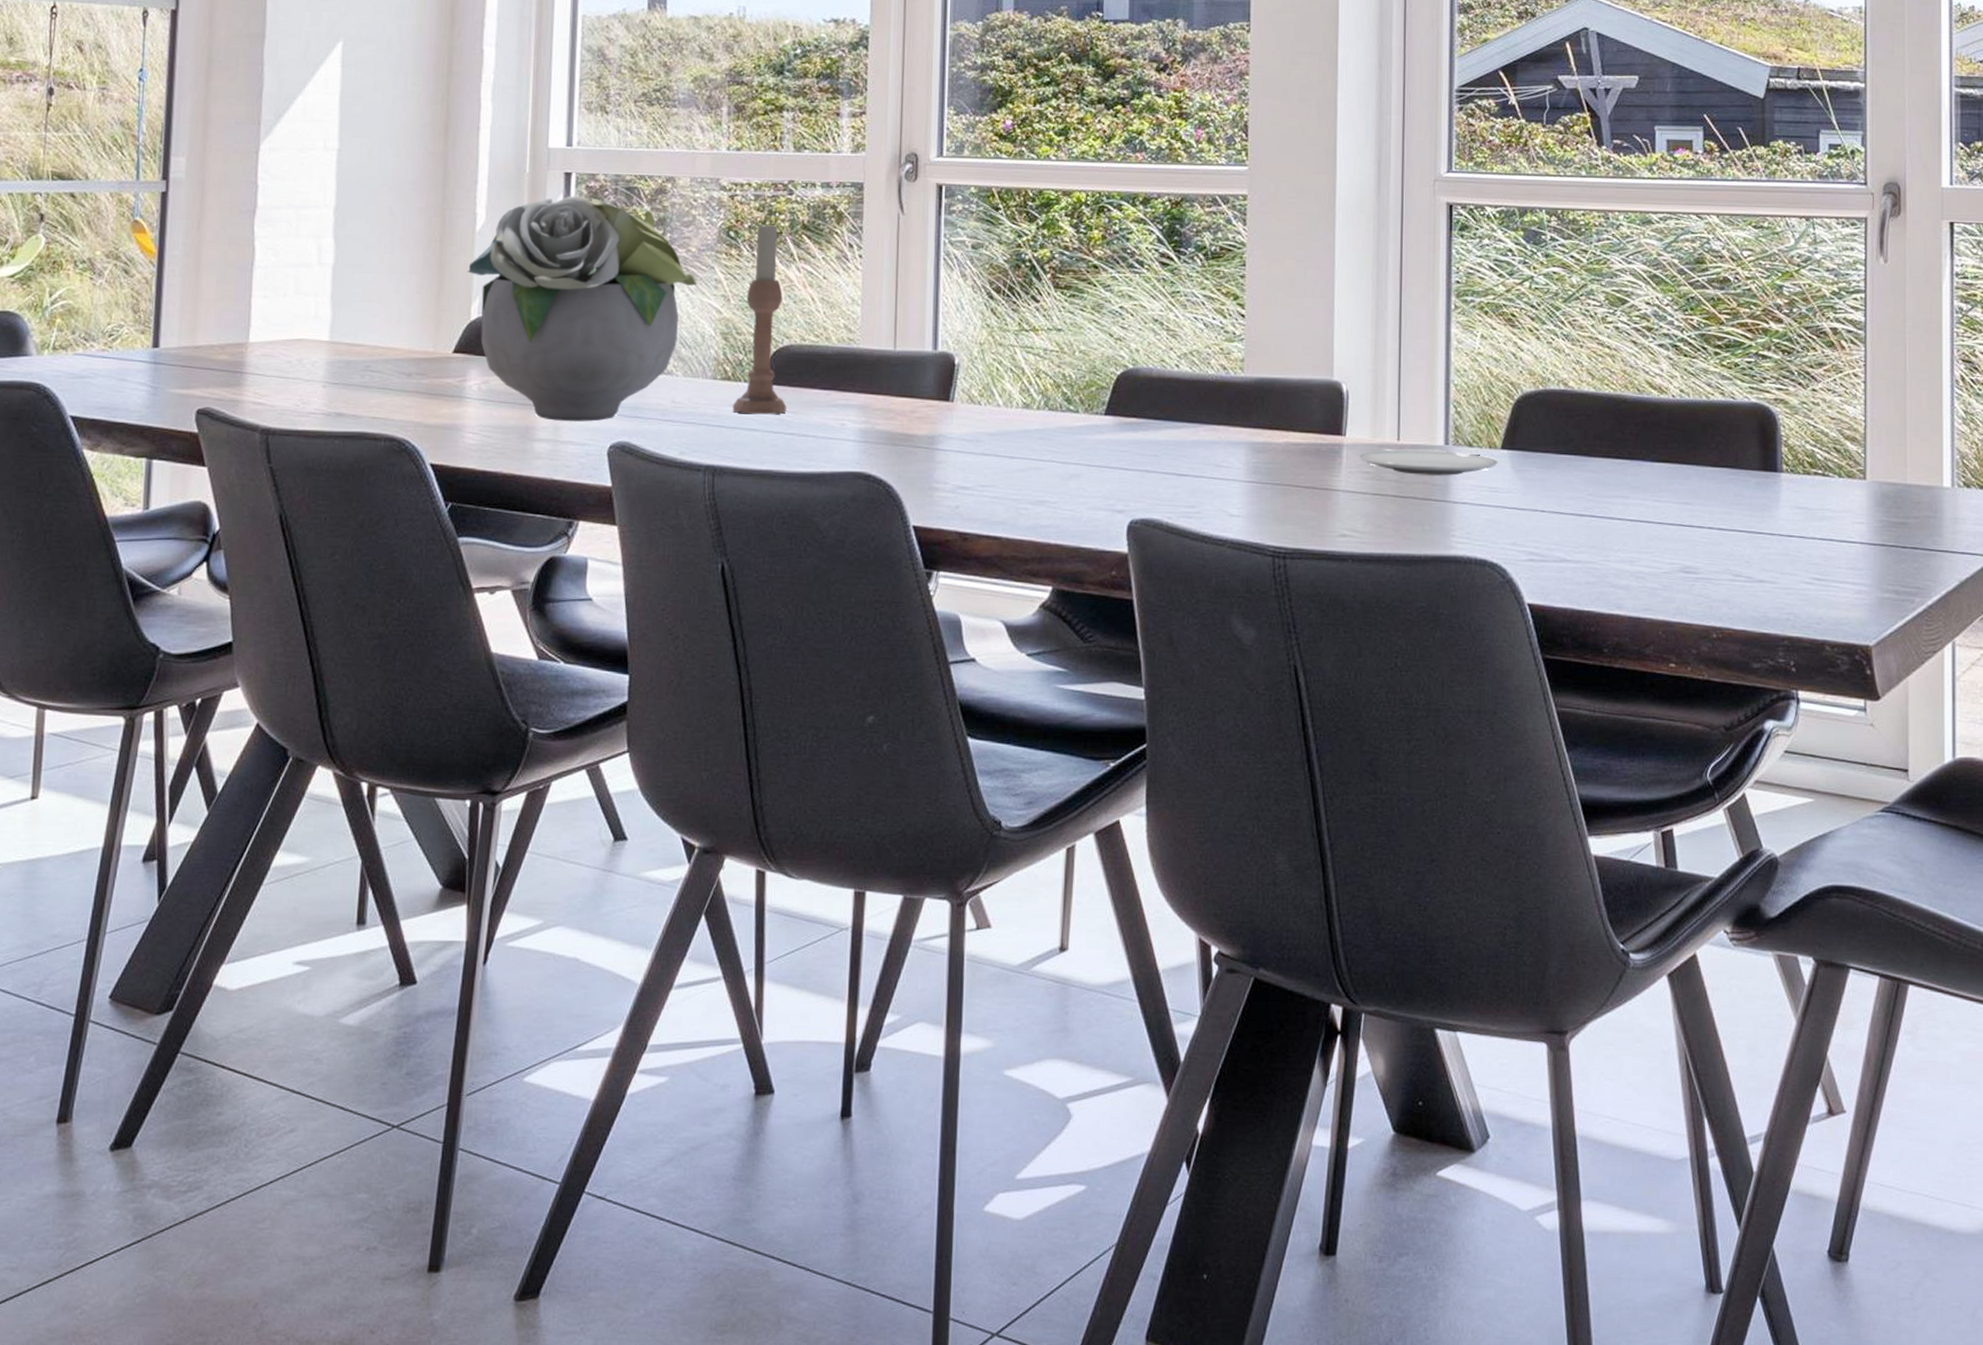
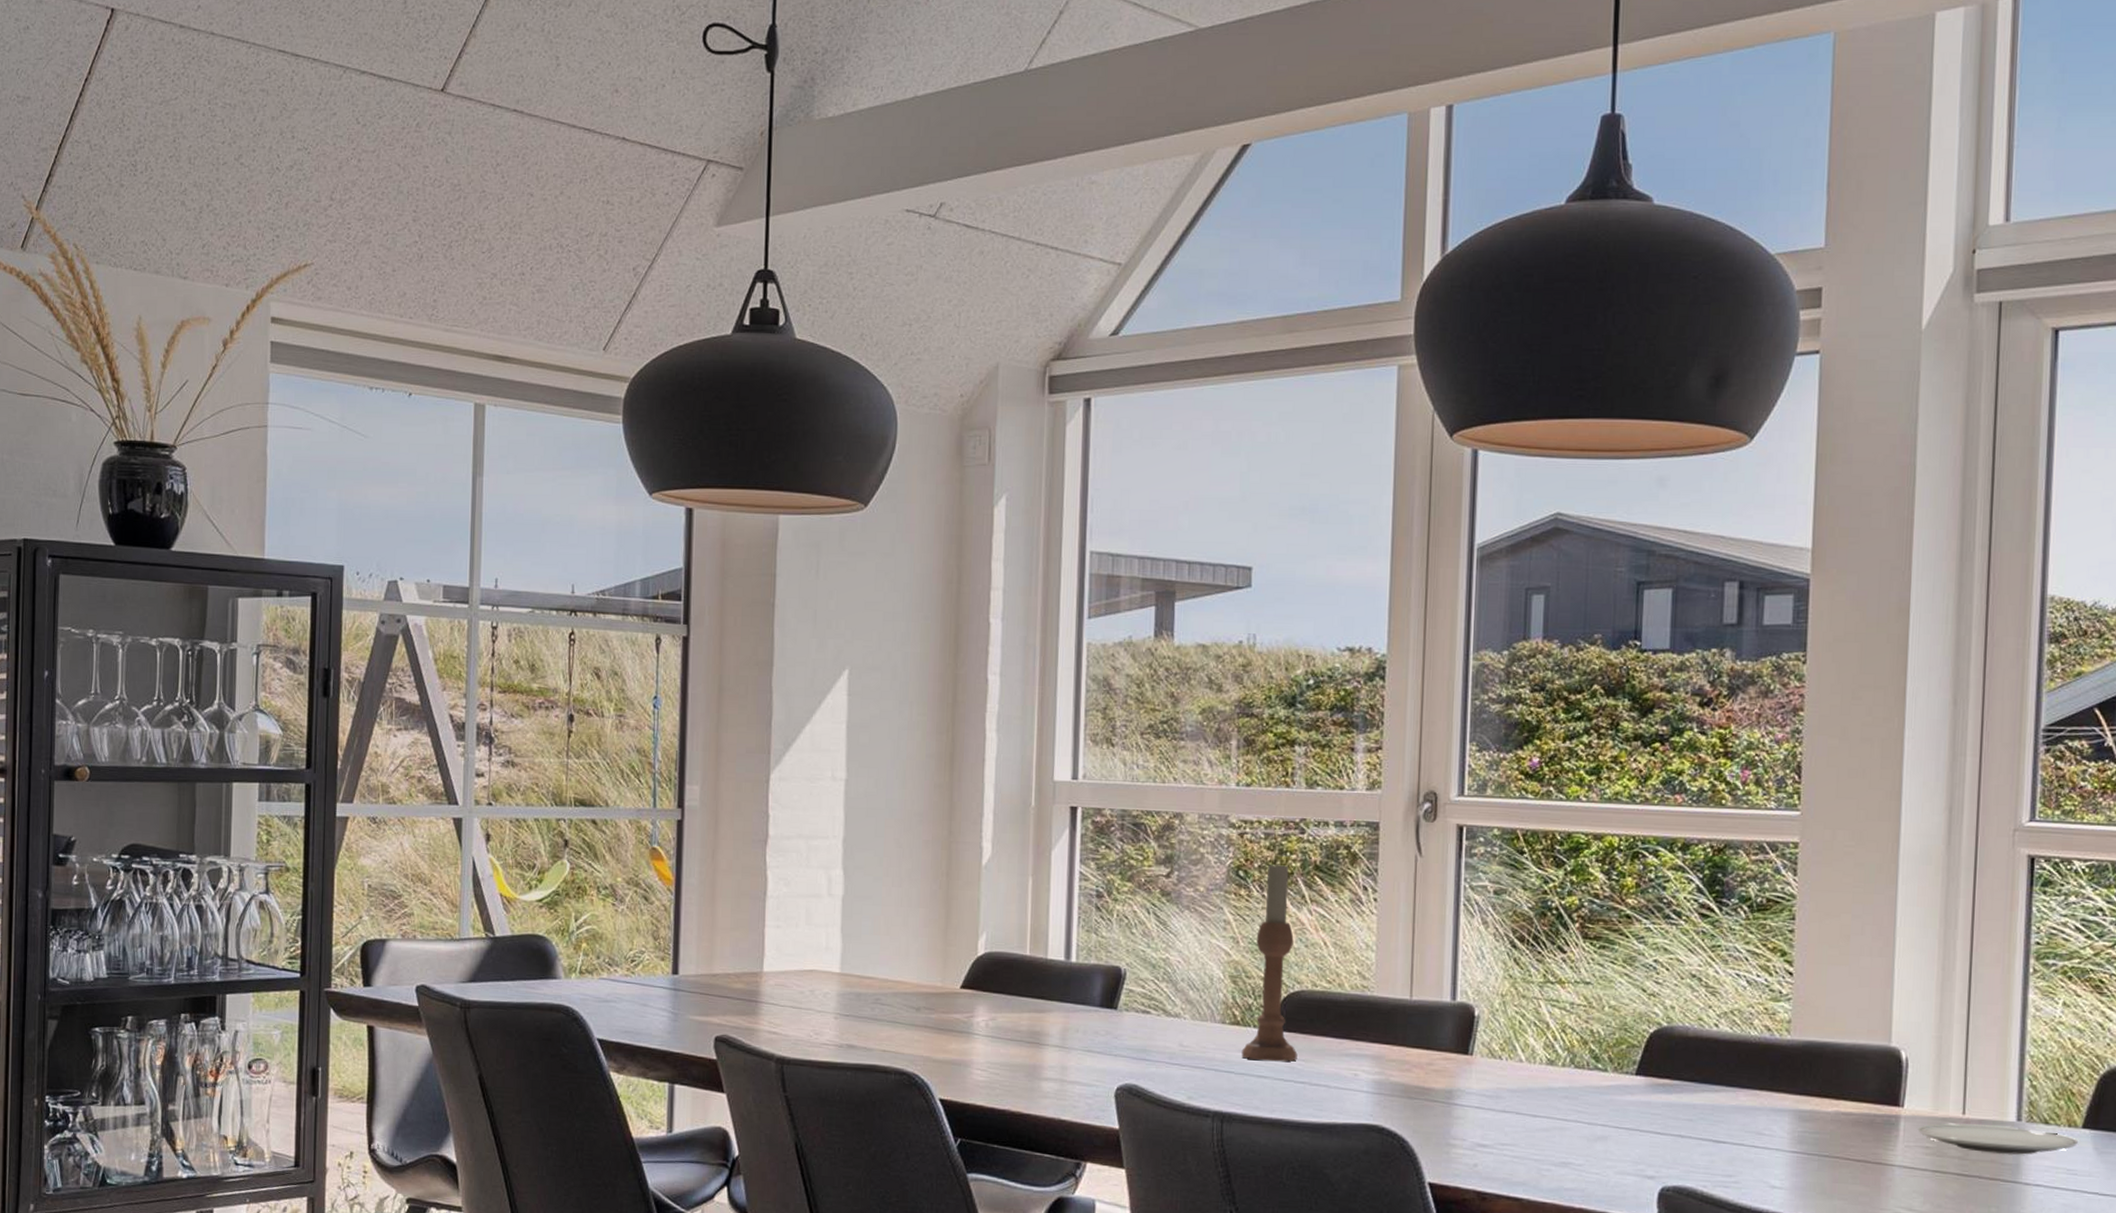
flower arrangement: present [467,196,698,422] -> none [973,830,1206,1062]

